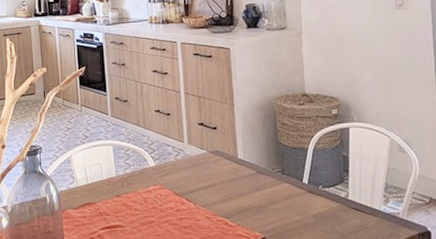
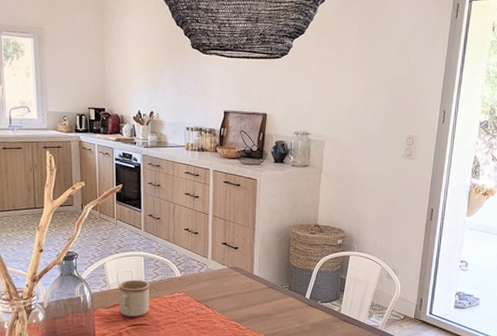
mug: none [87,172,123,219] -> present [118,279,150,318]

